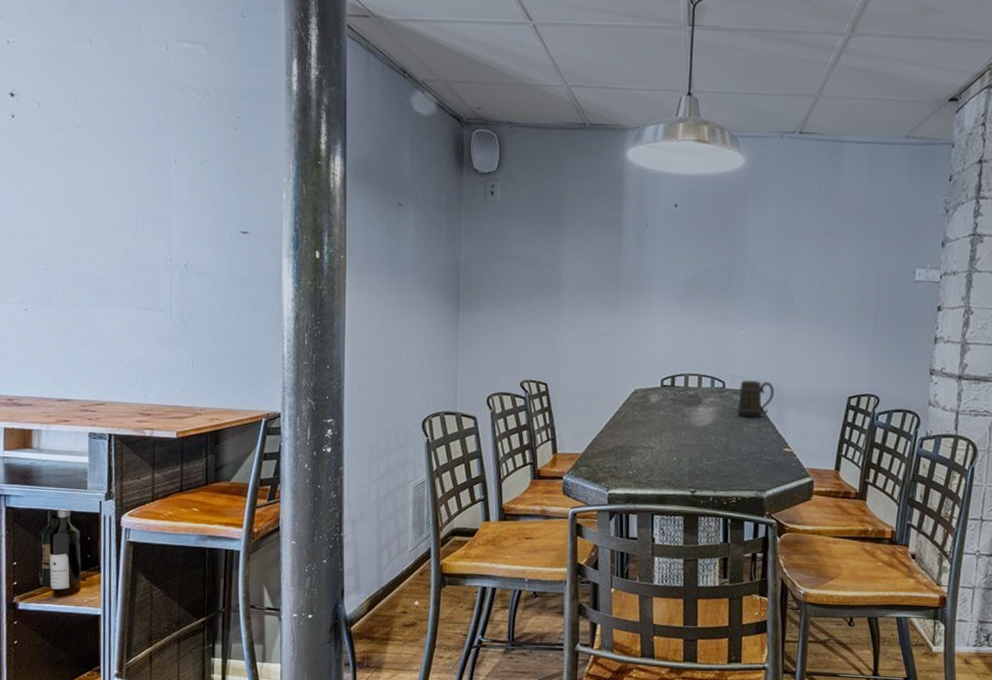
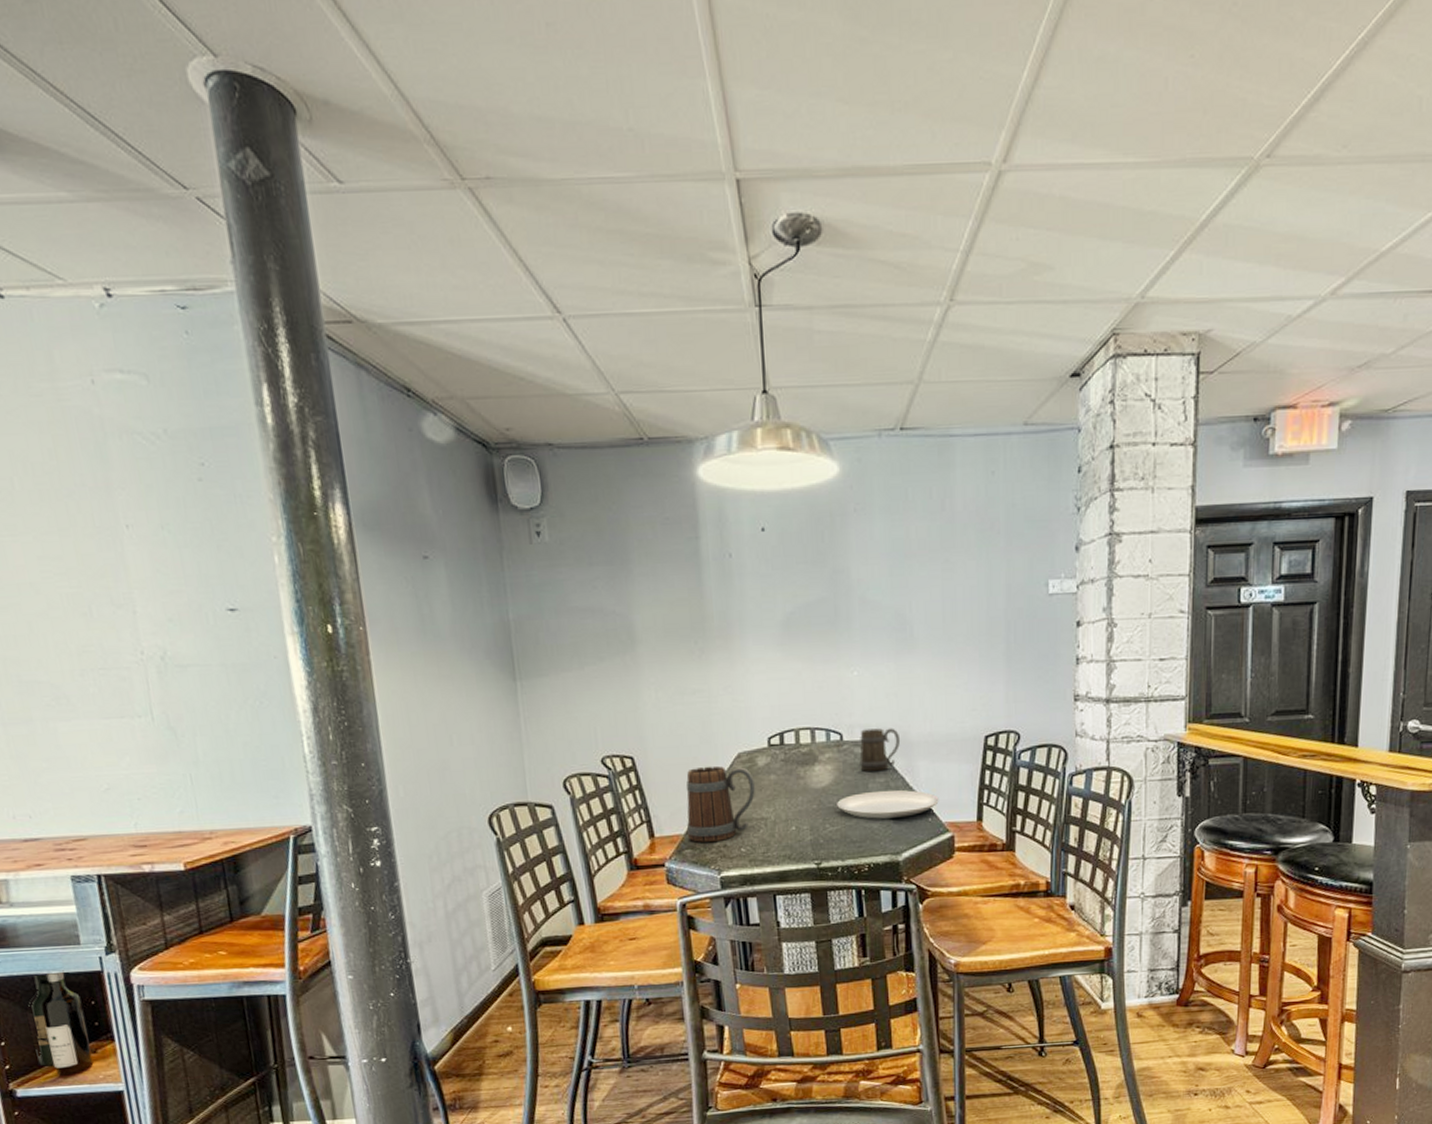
beer mug: none [584,397,647,463] -> present [686,765,756,843]
plate: none [714,434,803,460] -> present [837,790,939,819]

